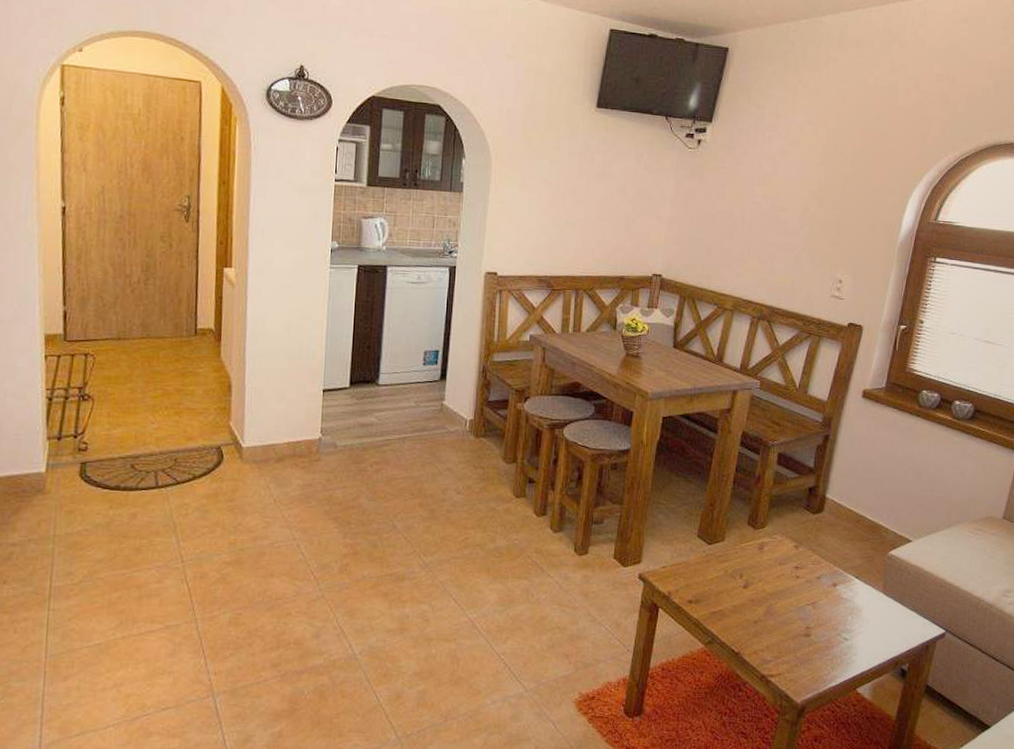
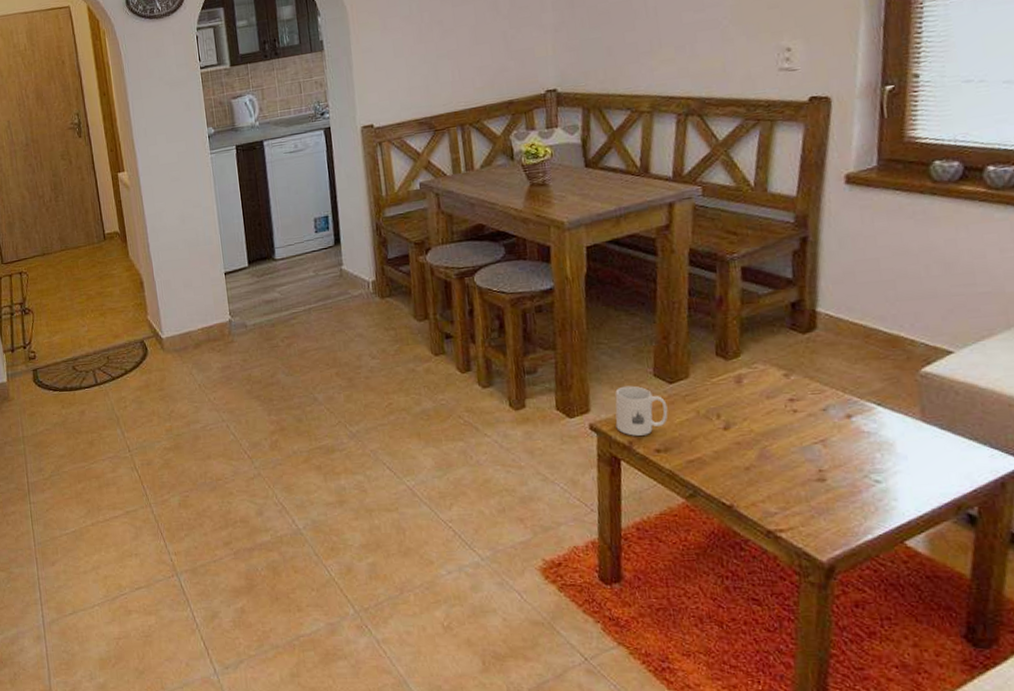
mug: none [660,543,704,587] -> present [615,385,668,436]

